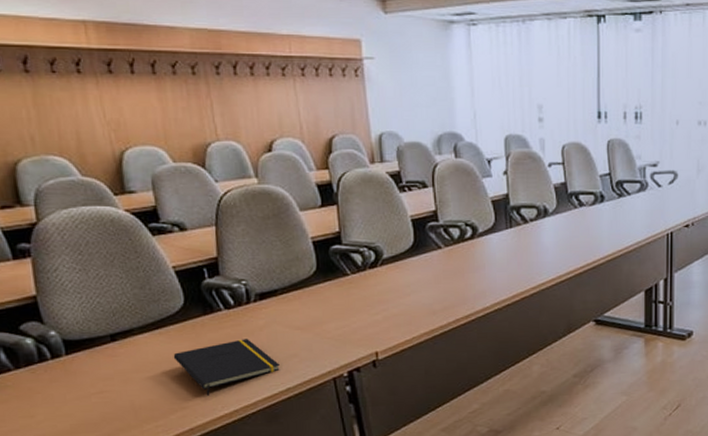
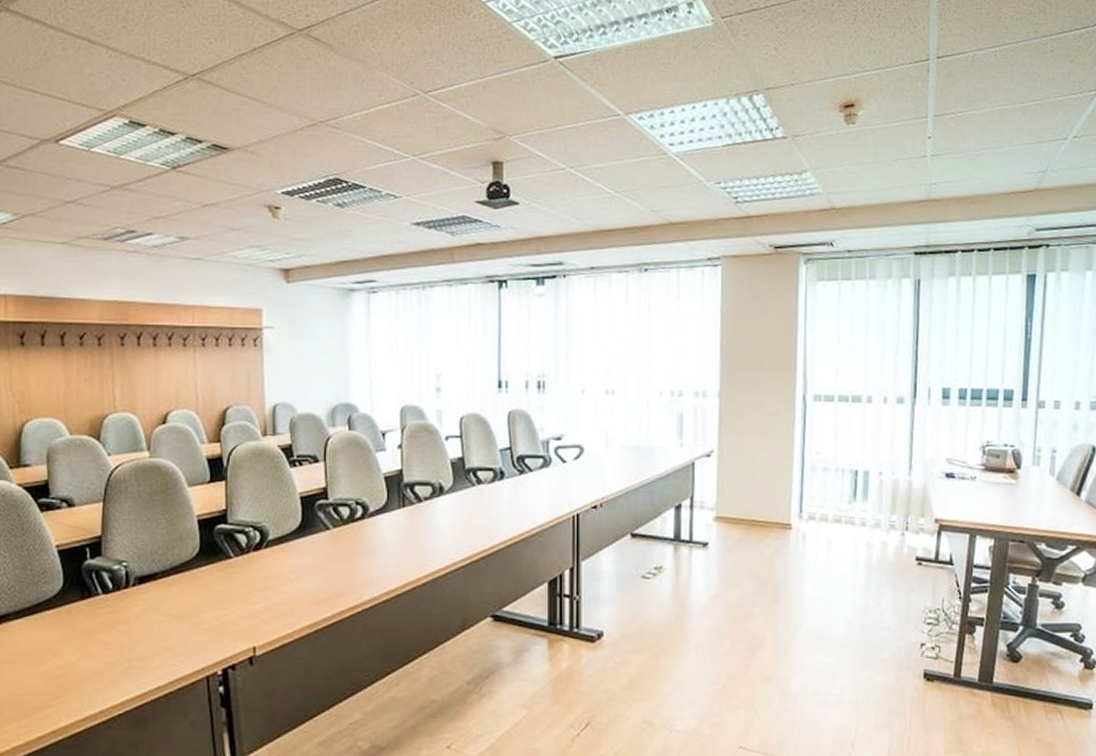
notepad: present [173,339,280,397] -> none [45,628,152,694]

